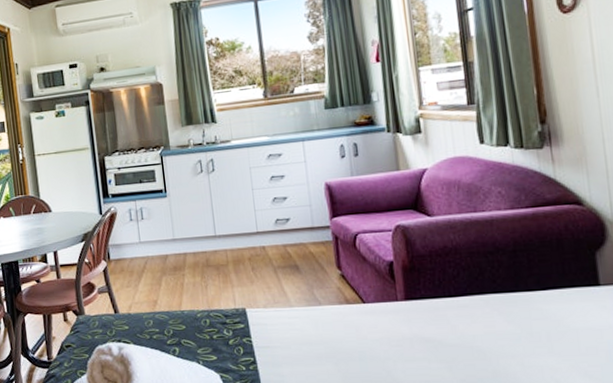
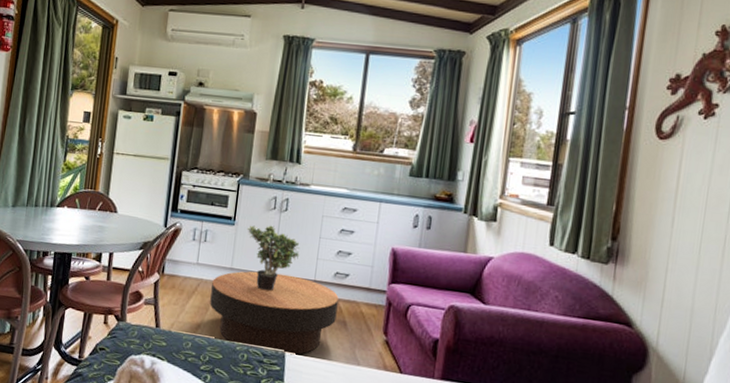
coffee table: none [158,232,288,312] -> present [210,271,339,355]
potted plant: none [180,188,237,254] -> present [247,225,300,291]

